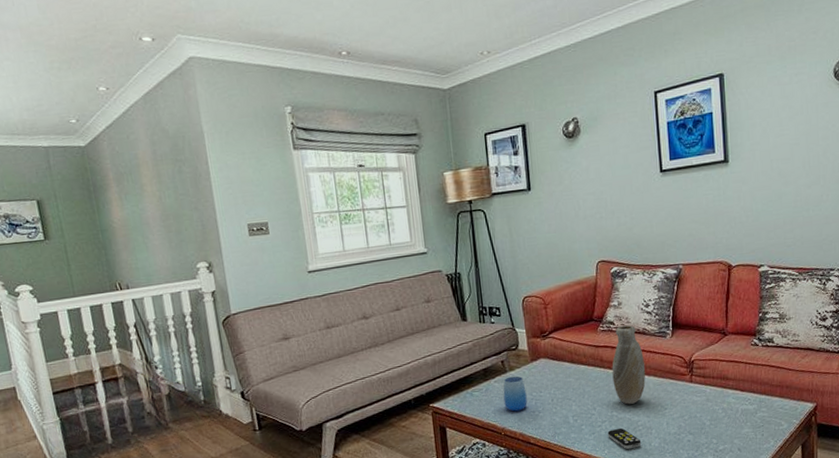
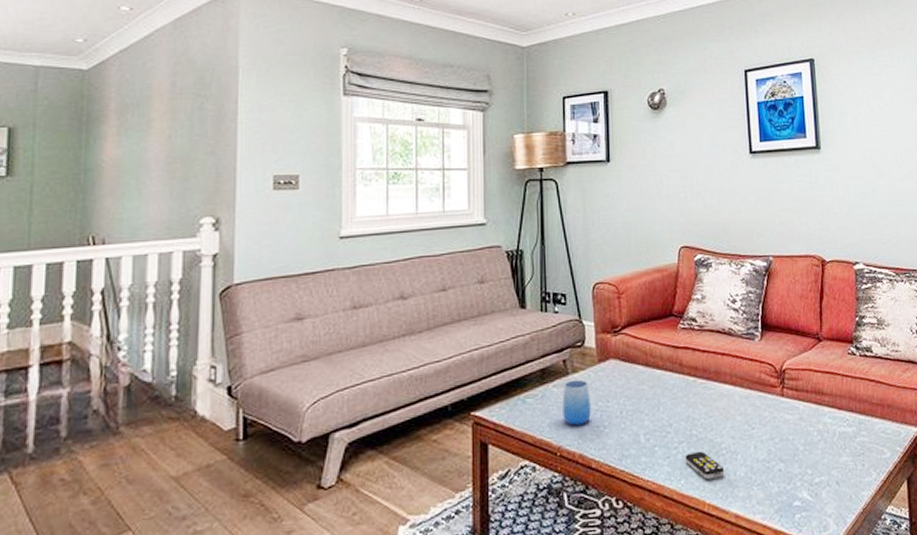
vase: present [612,325,646,405] -> none [692,323,731,421]

